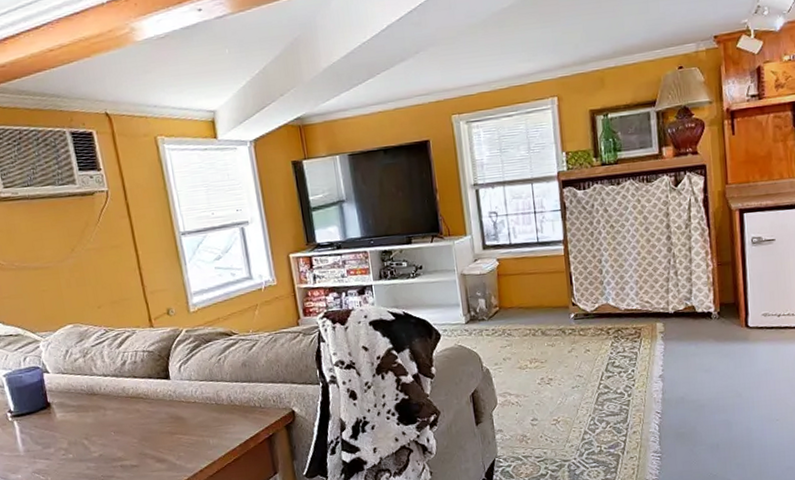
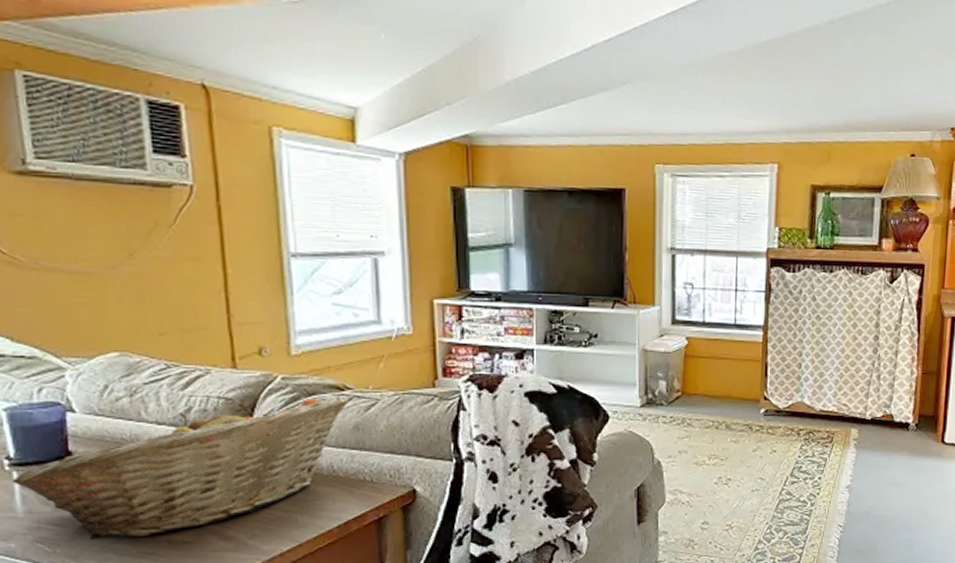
fruit basket: none [14,340,236,469] -> present [12,396,349,540]

